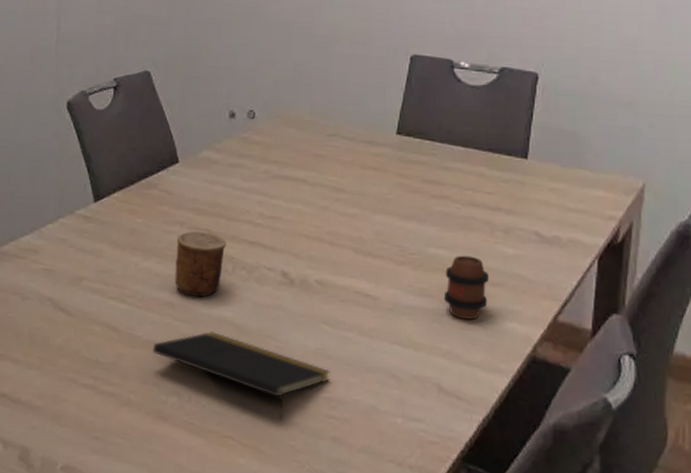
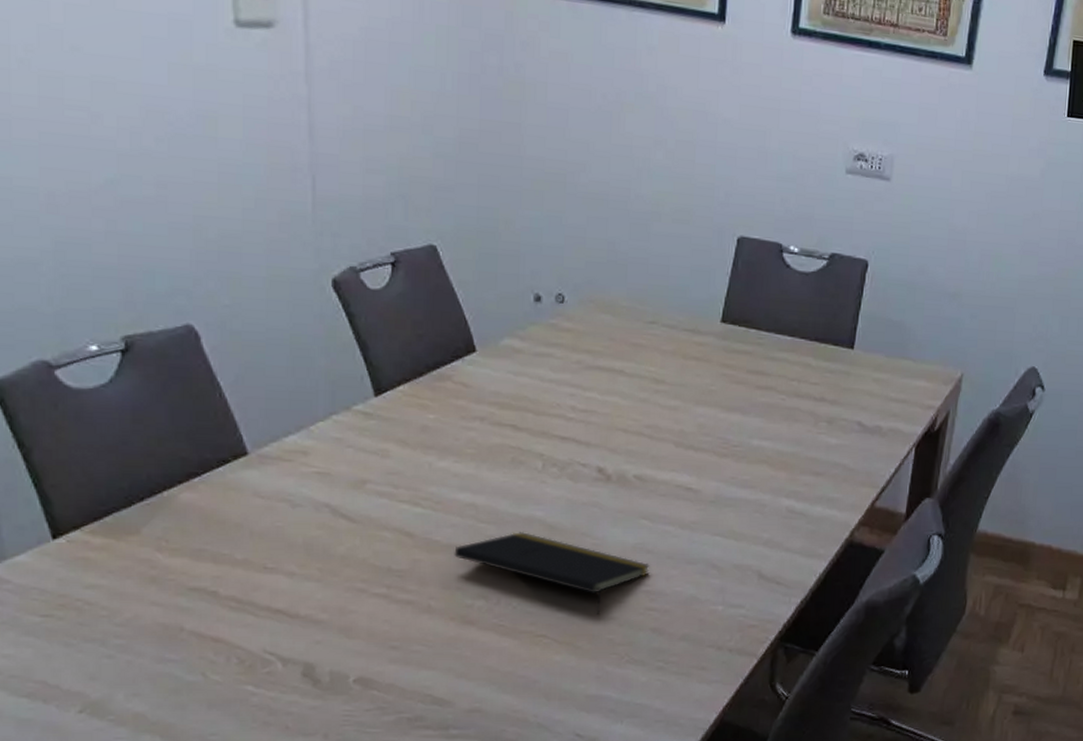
cup: present [175,231,226,298] -> none [476,426,535,497]
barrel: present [443,255,490,319] -> none [766,446,812,508]

